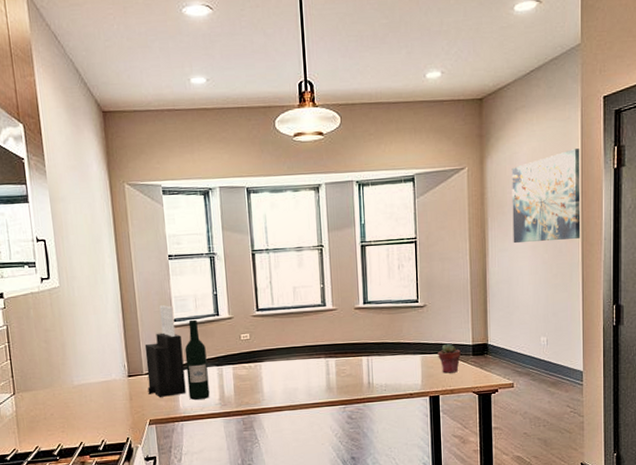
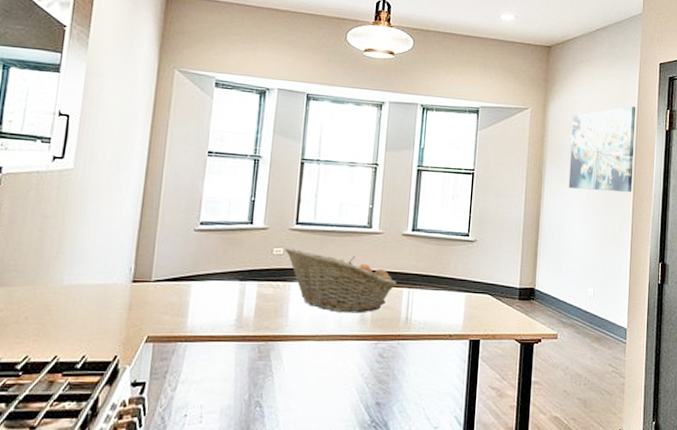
knife block: present [144,305,186,397] -> none [152,205,205,311]
wine bottle: present [185,319,210,401] -> none [200,225,231,319]
fruit basket: none [250,331,356,385] -> present [284,246,397,313]
potted succulent: present [438,343,461,373] -> none [483,283,507,317]

